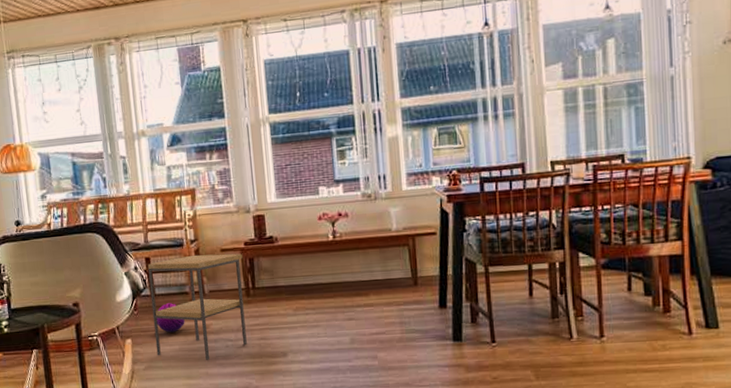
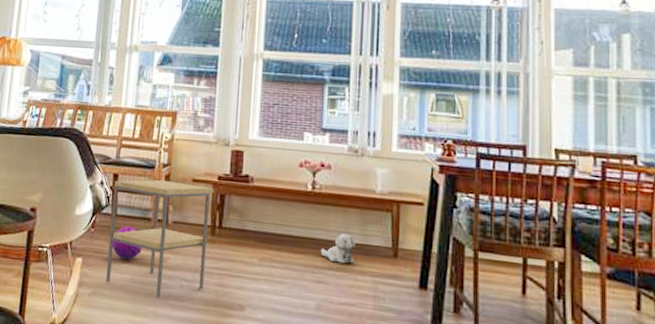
plush toy: none [348,273,379,300] -> present [320,233,356,264]

